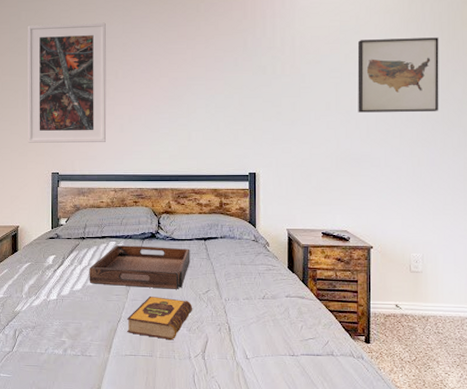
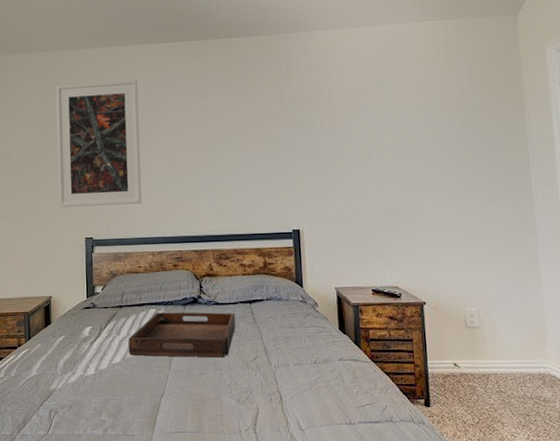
hardback book: present [127,297,193,340] -> none [171,366,241,414]
wall art: present [357,37,439,113] -> none [396,84,483,163]

